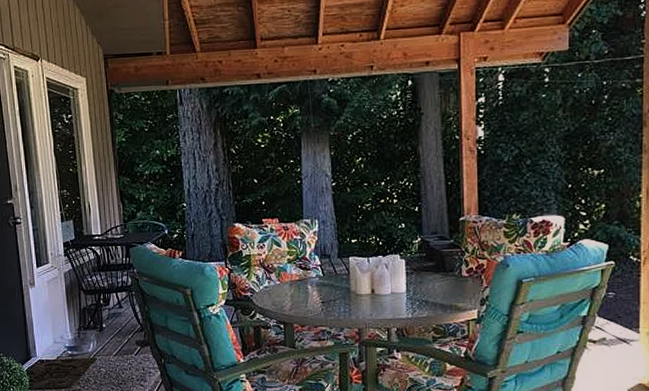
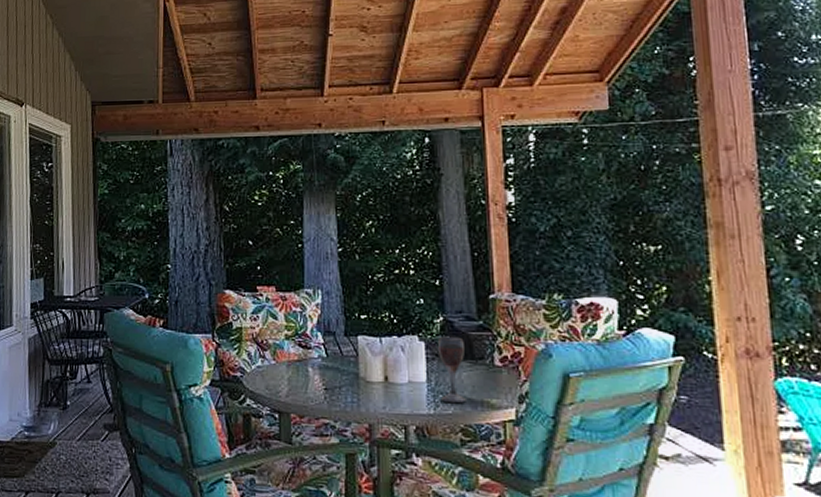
cup: none [416,254,438,309] -> present [438,336,466,404]

